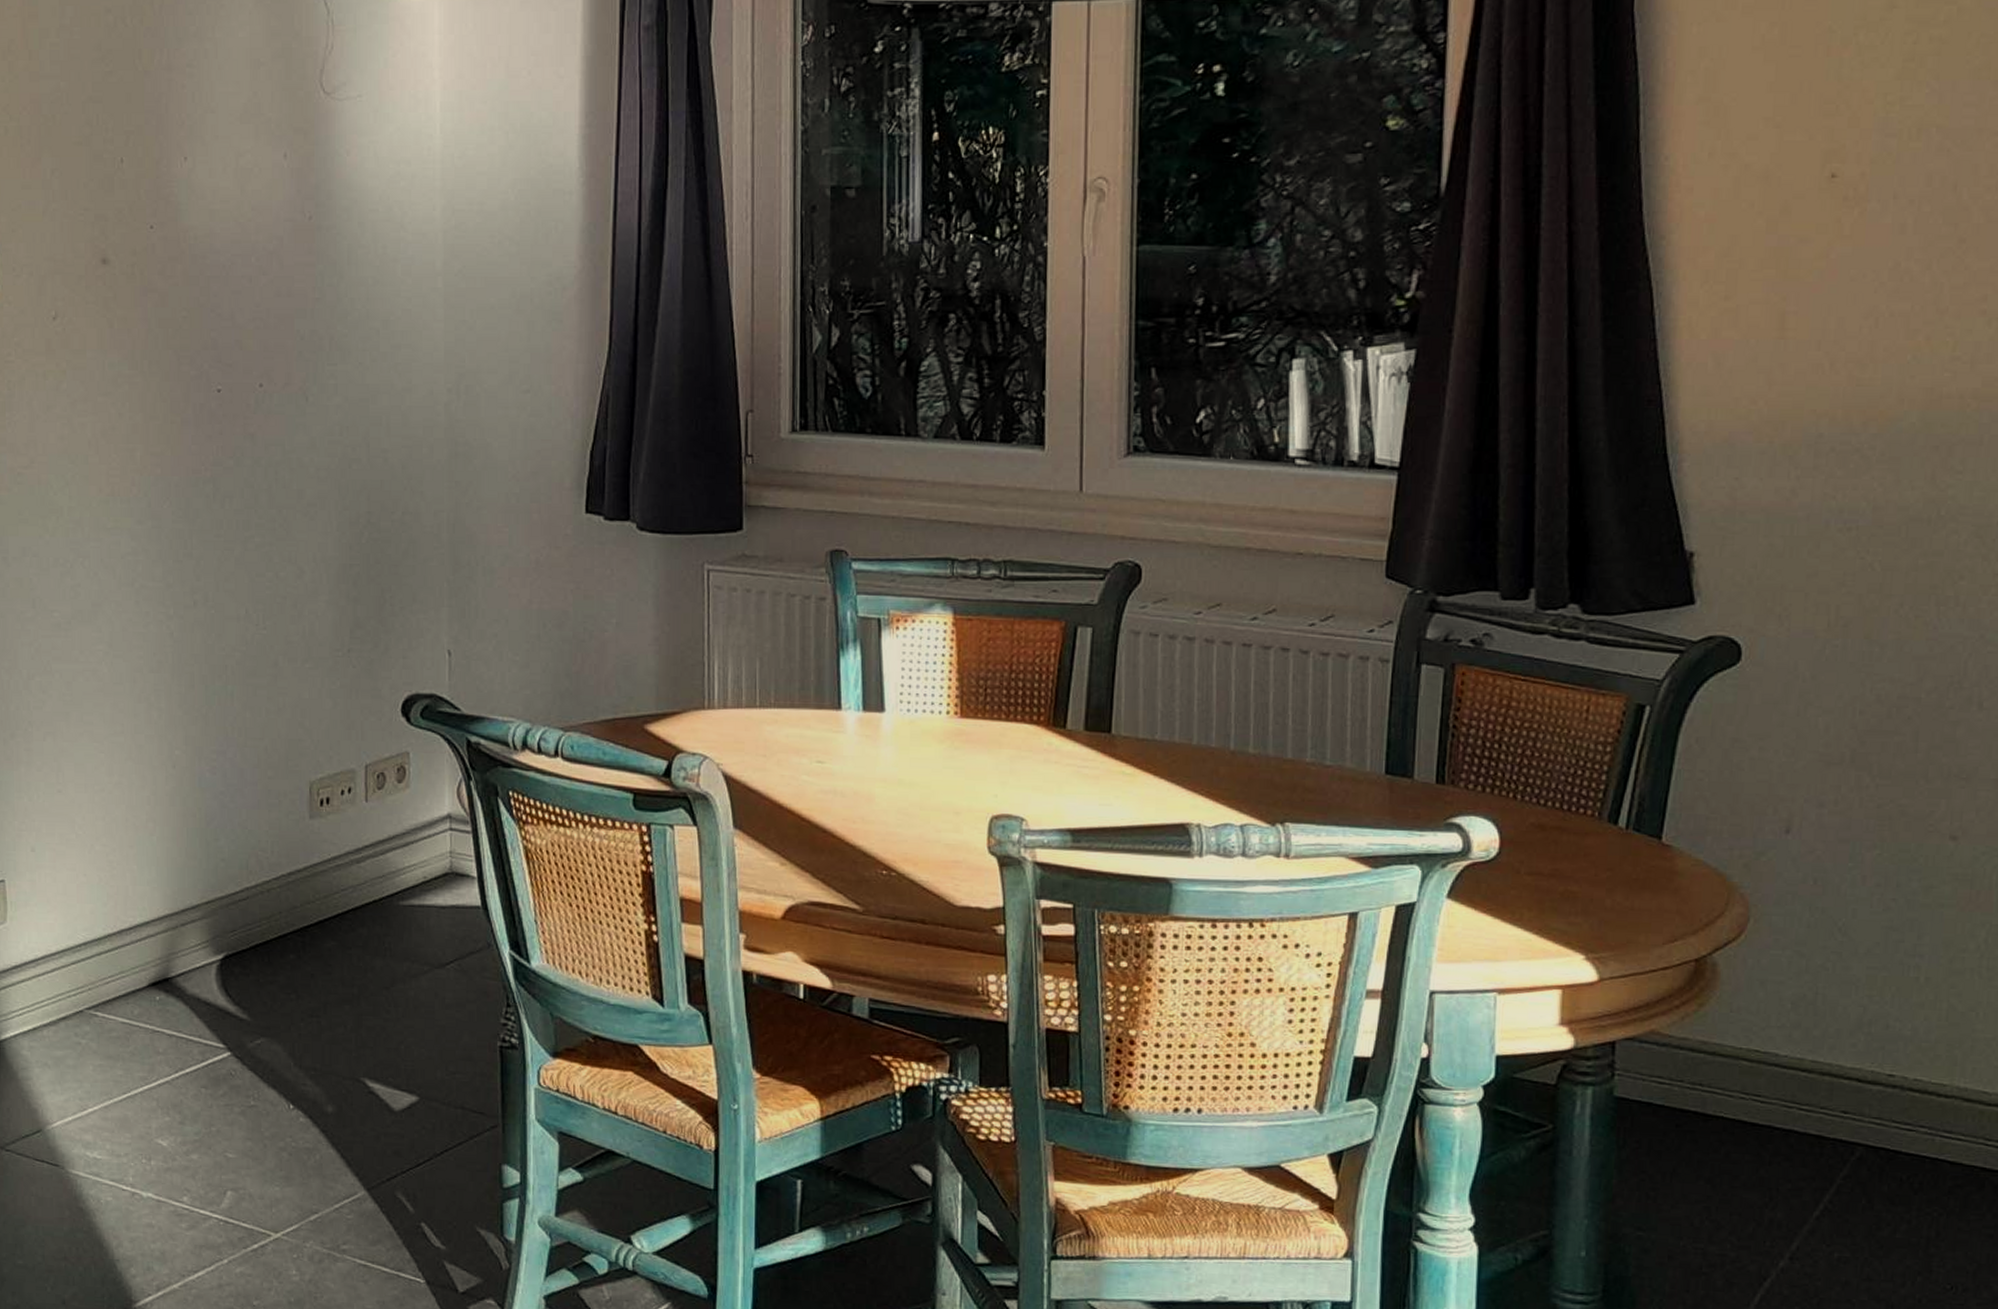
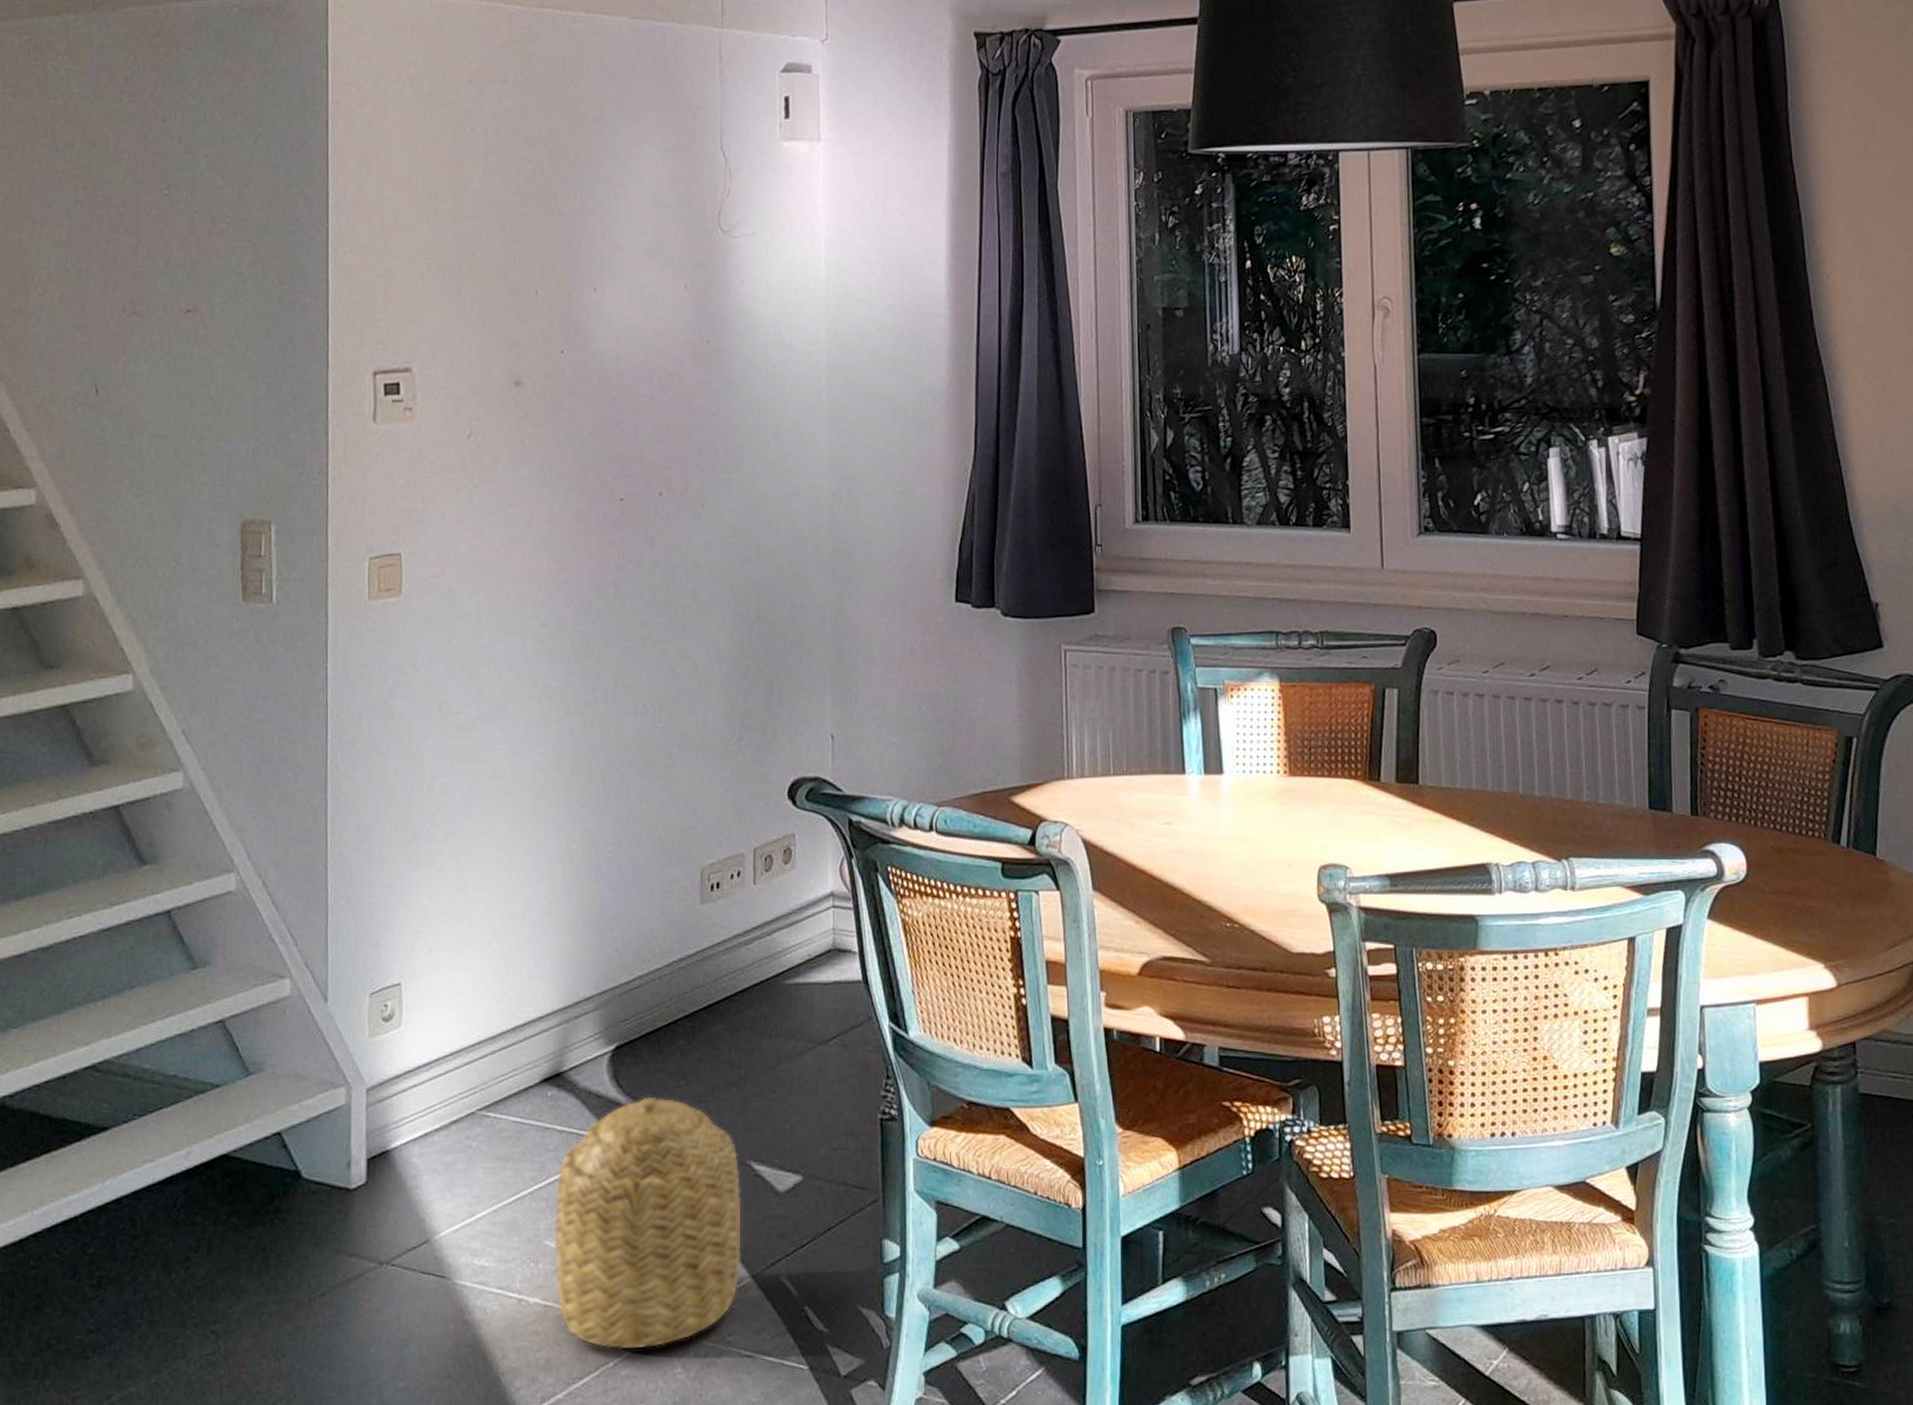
basket: none [166,1007,356,1249] -> present [554,1096,742,1350]

